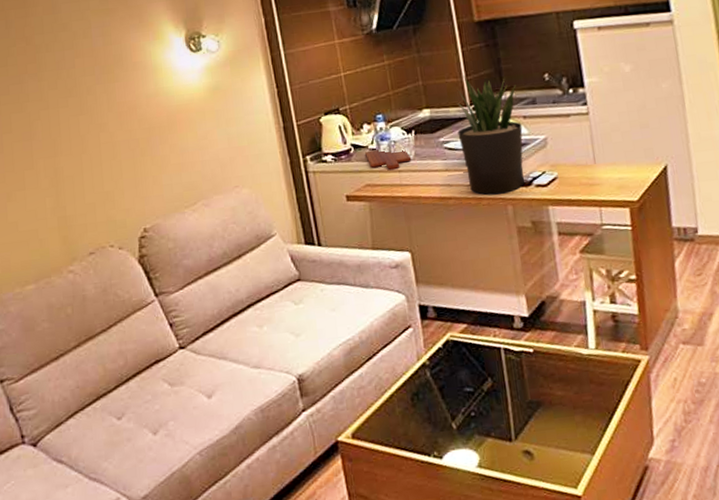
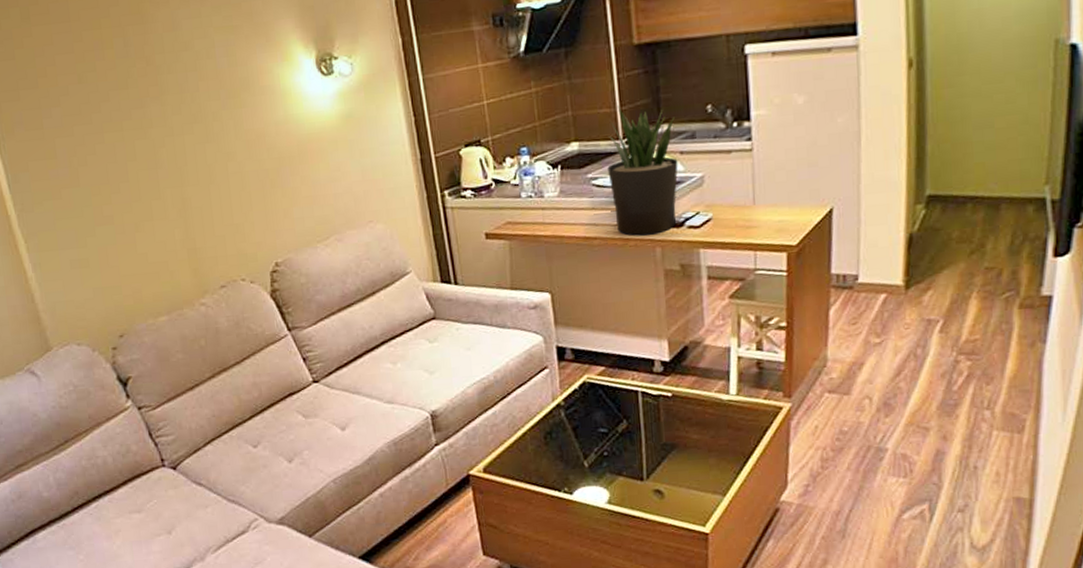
cutting board: present [365,148,412,169] -> none [507,184,557,207]

